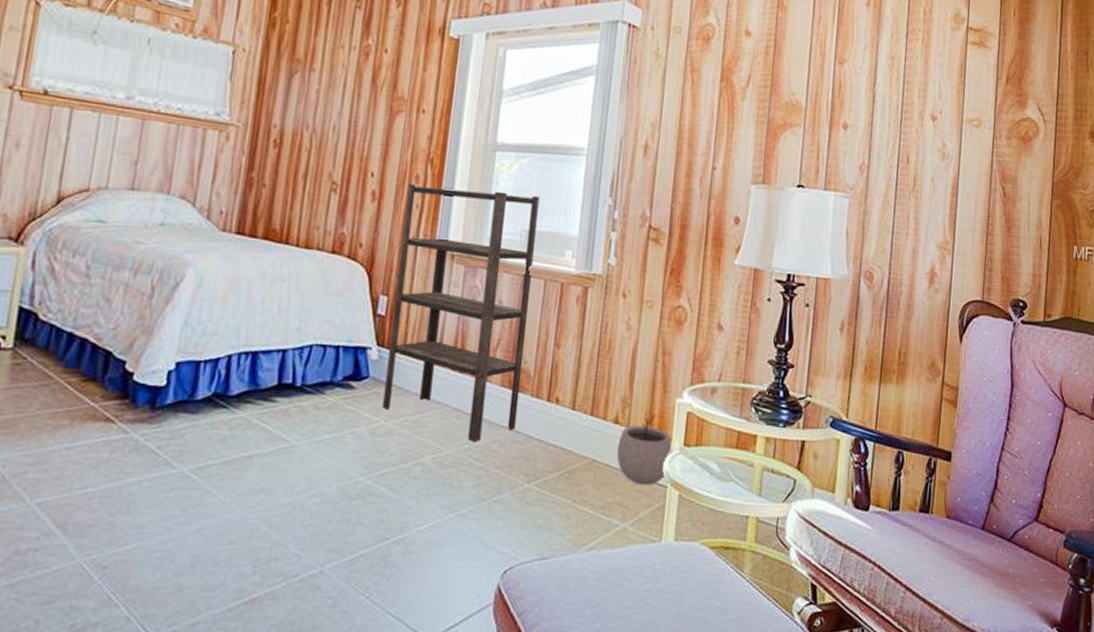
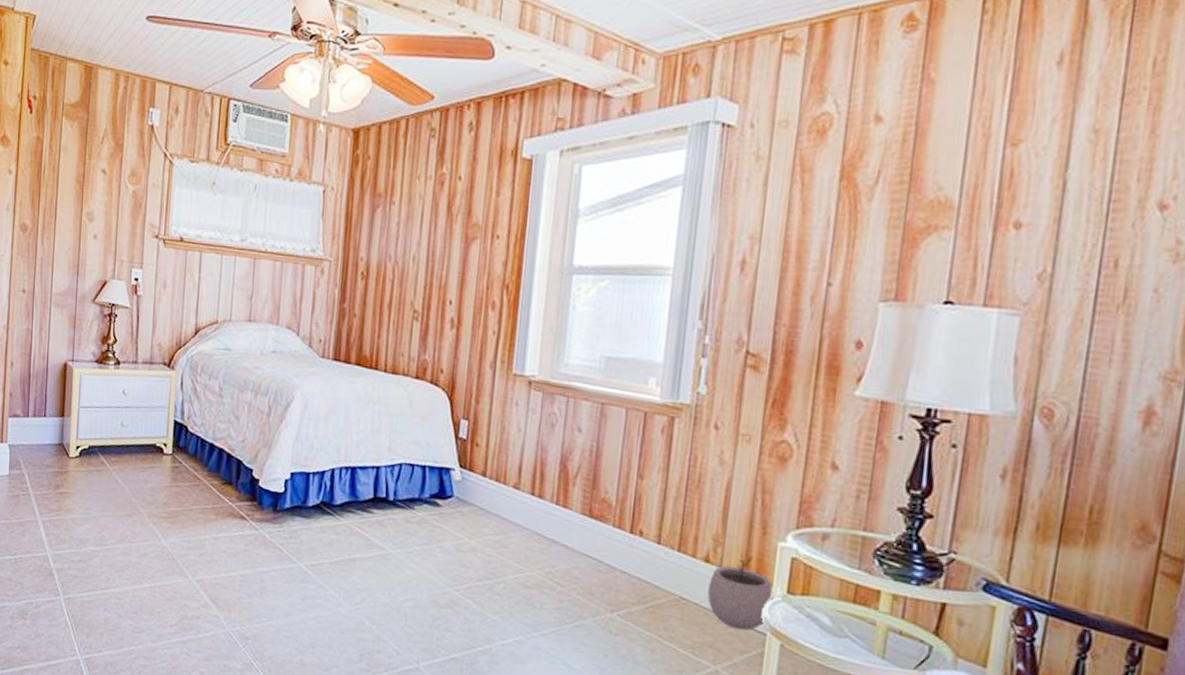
shelving unit: present [382,183,539,442] -> none [466,310,620,567]

